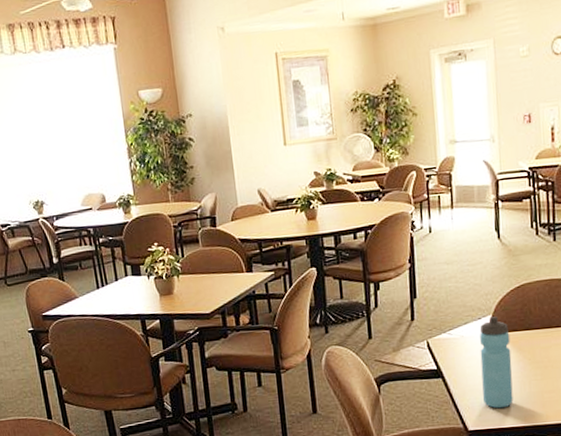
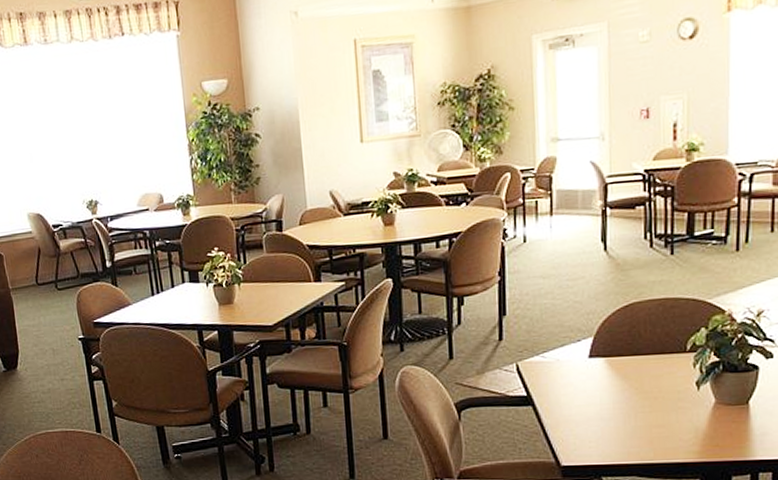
water bottle: present [479,316,513,409] -> none [578,339,616,443]

